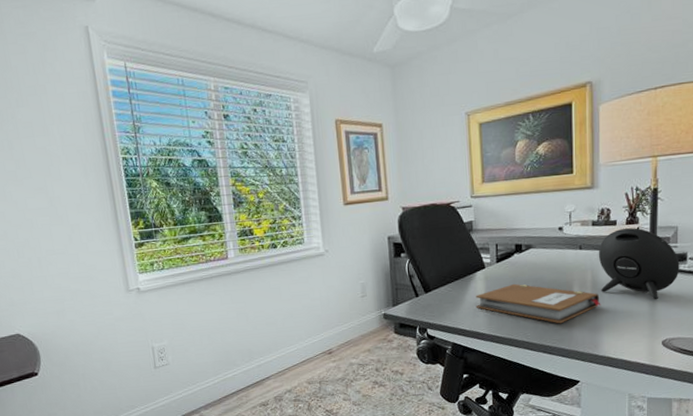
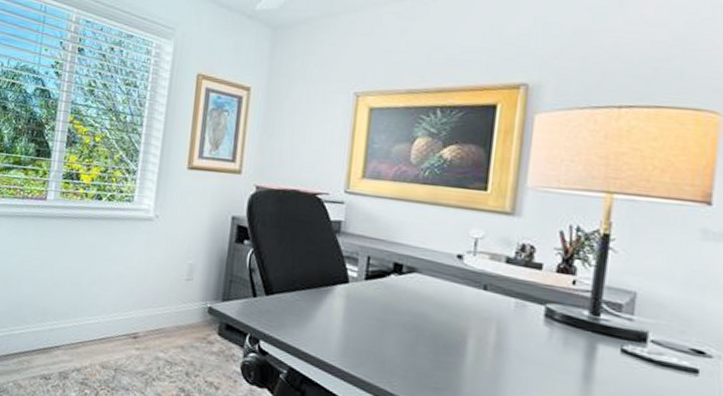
notebook: present [475,283,601,324] -> none [328,311,506,382]
speaker: present [598,227,680,300] -> none [508,276,635,387]

